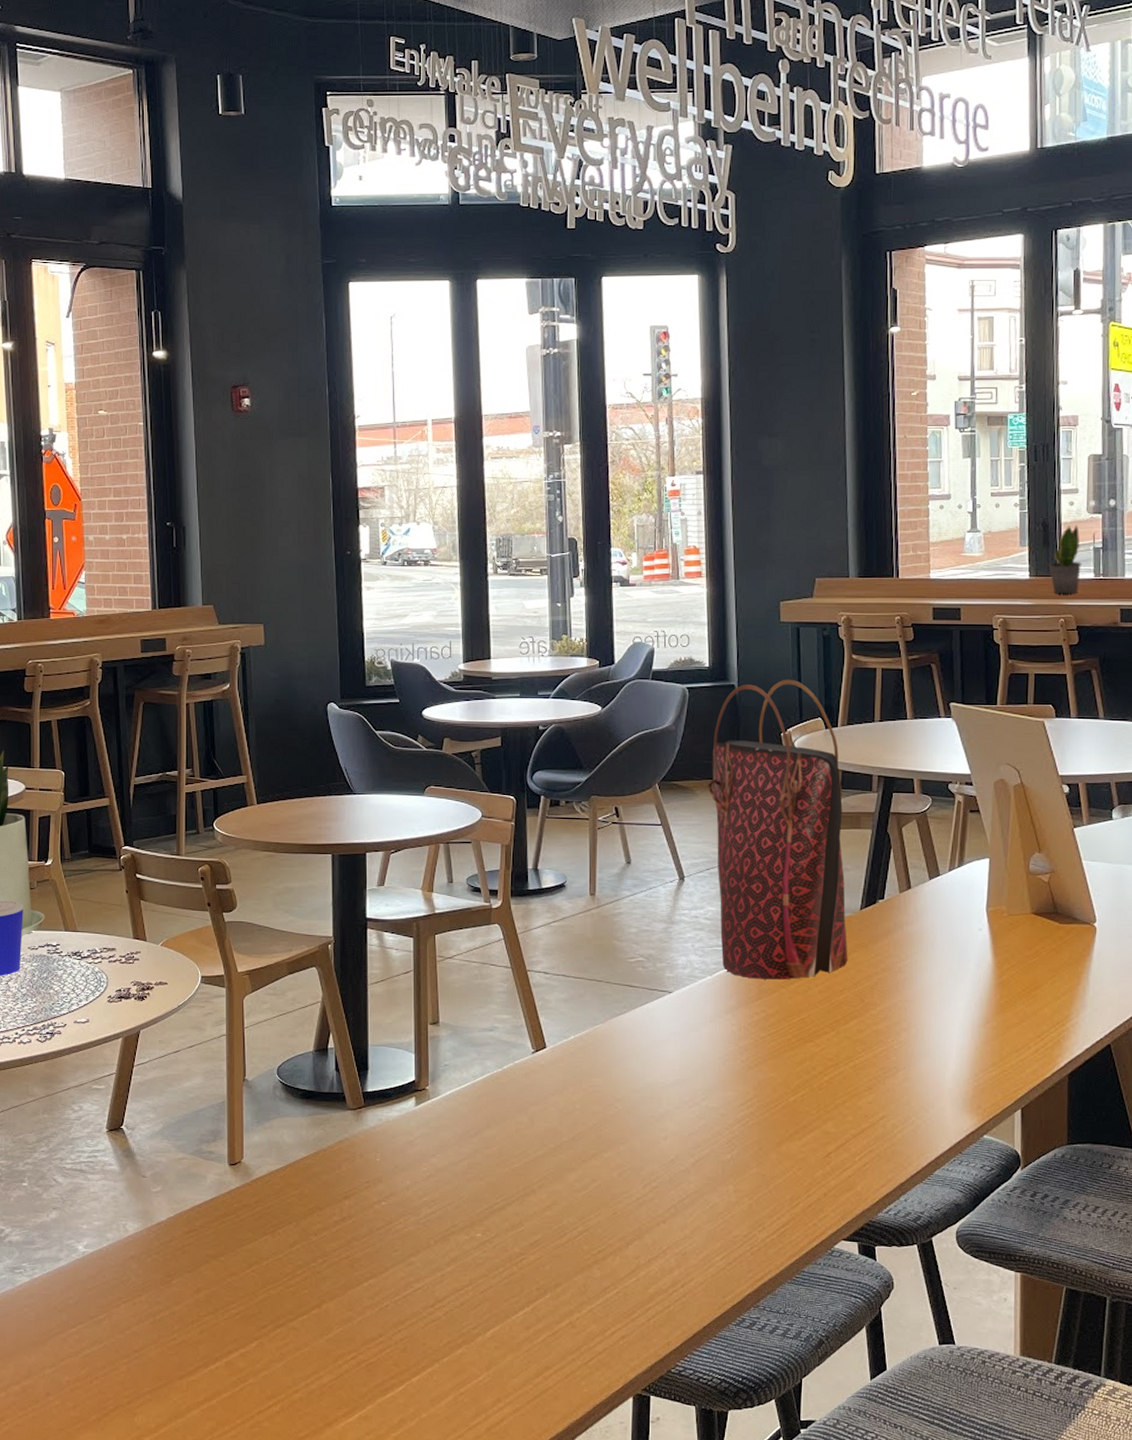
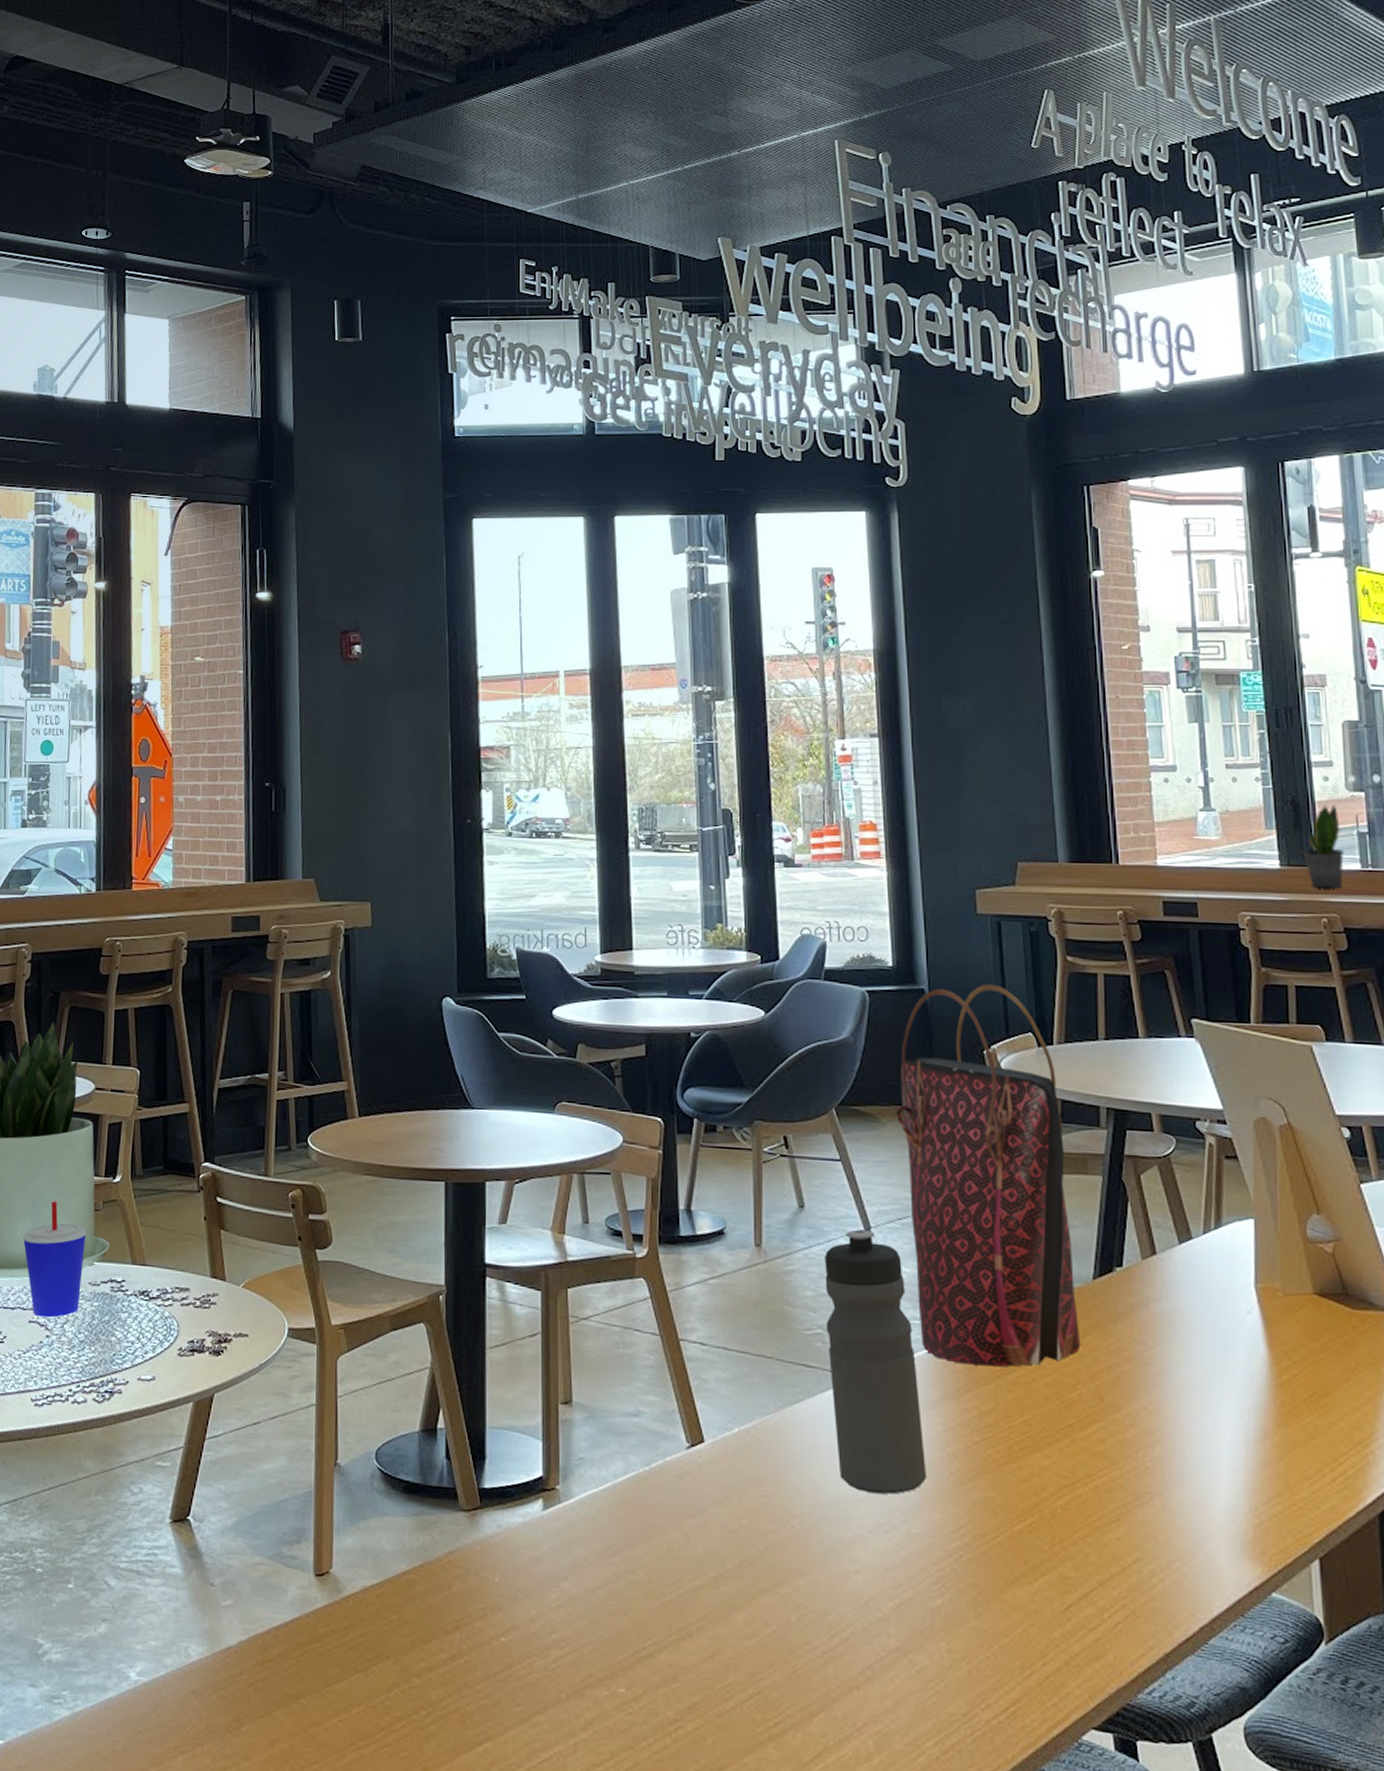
water bottle: none [646,879,723,1079] -> present [825,1229,927,1494]

